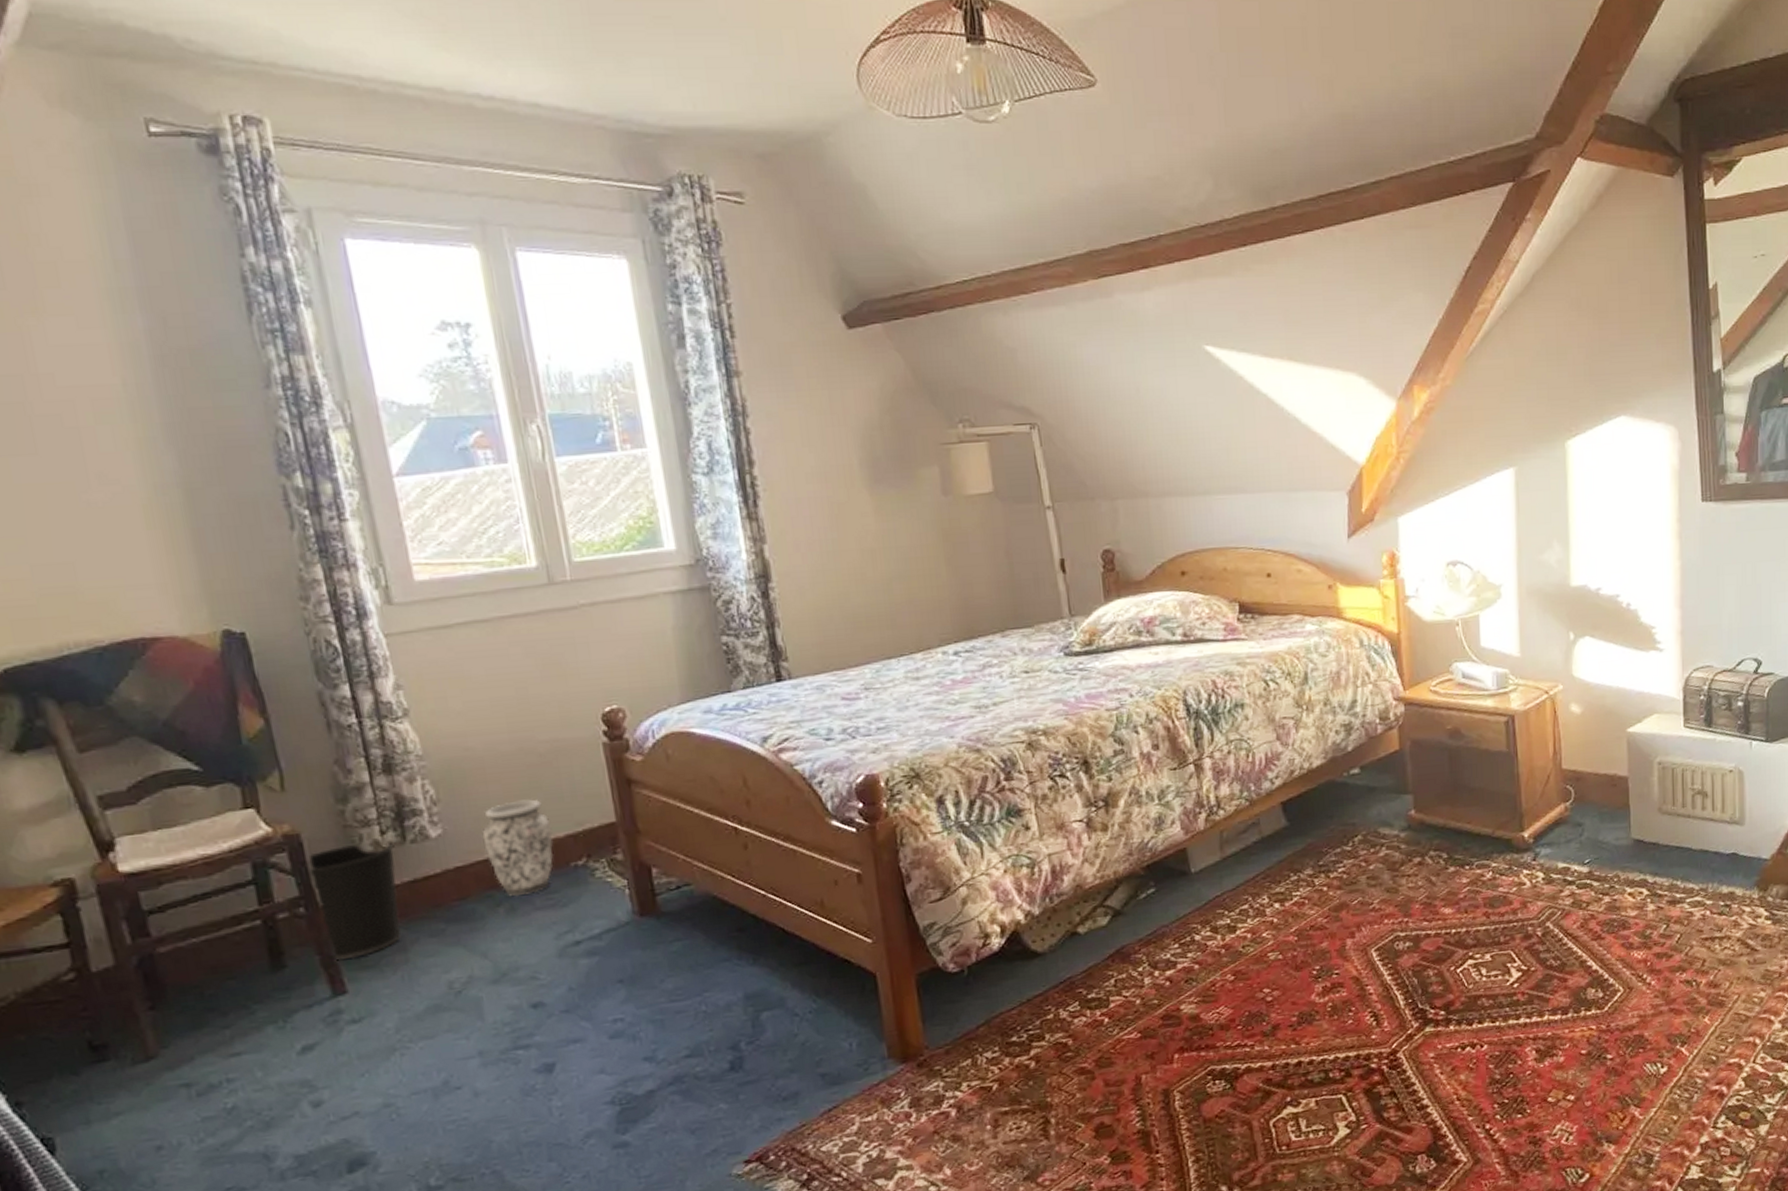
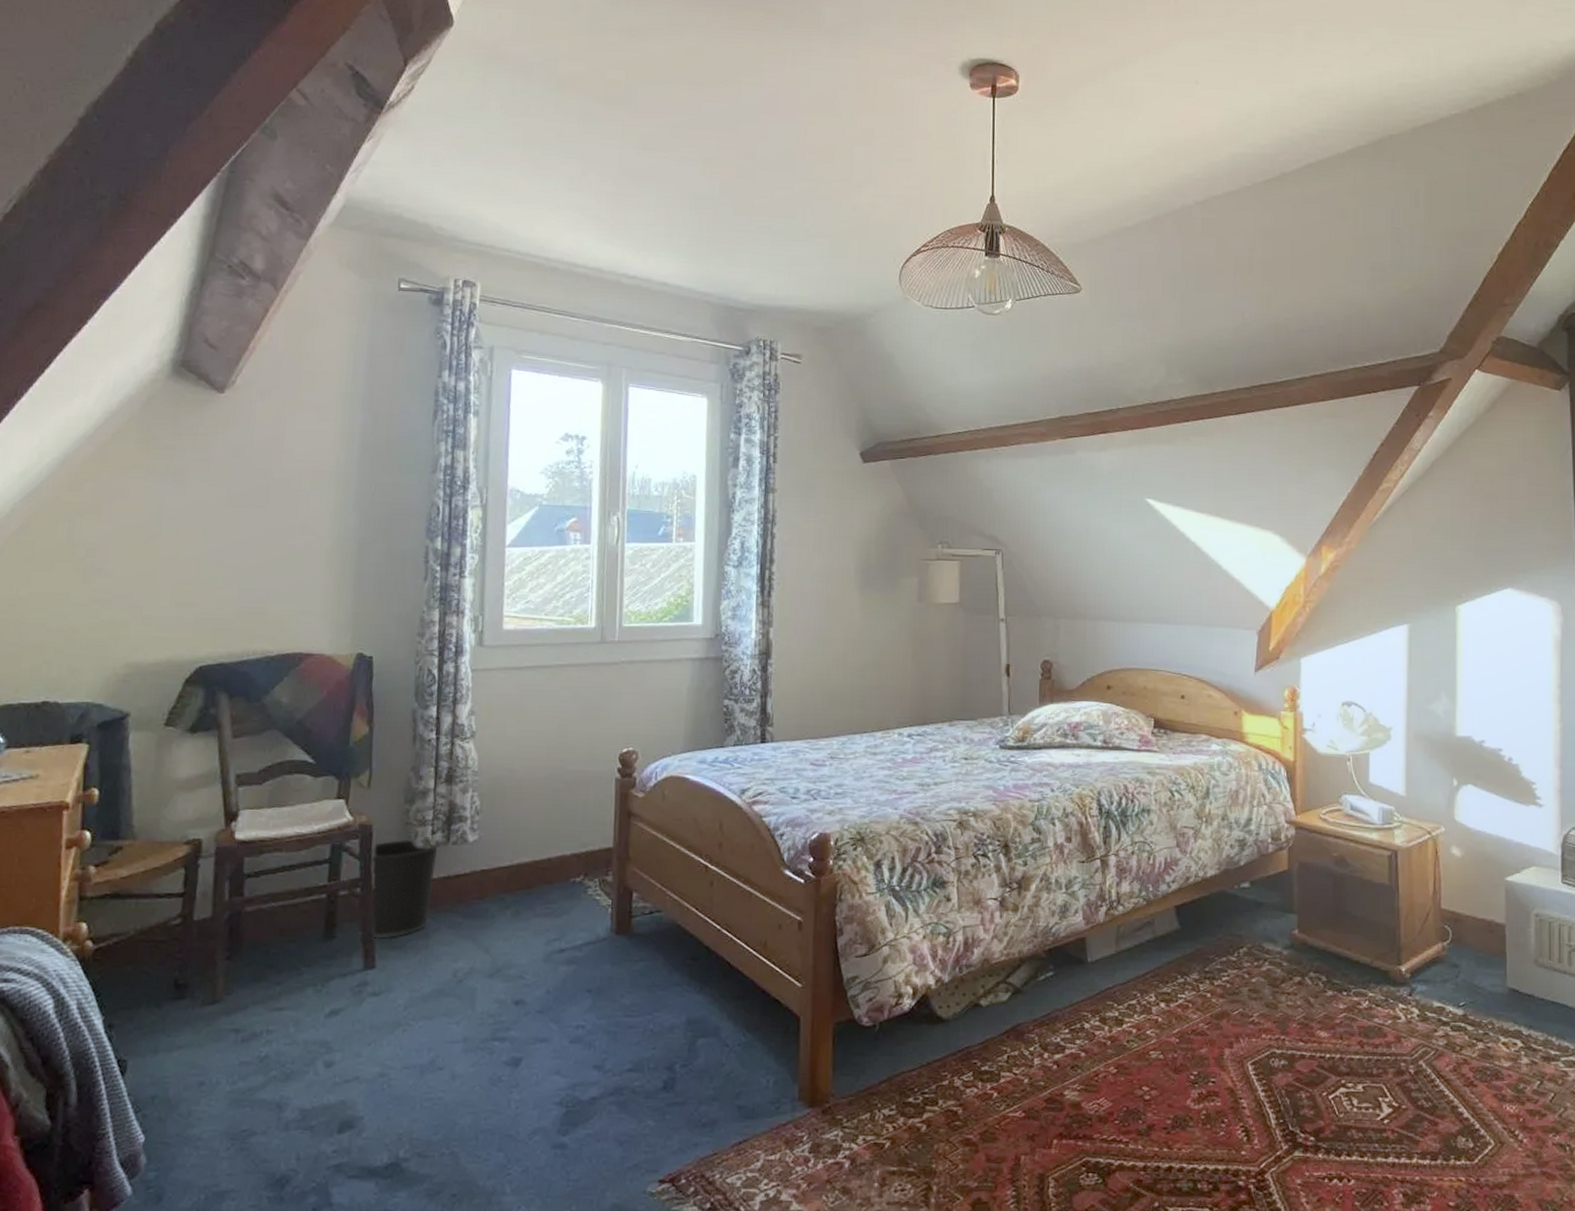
vase: present [482,799,554,896] -> none [507,819,562,901]

